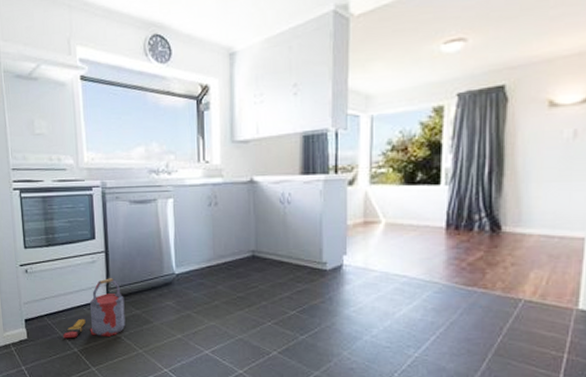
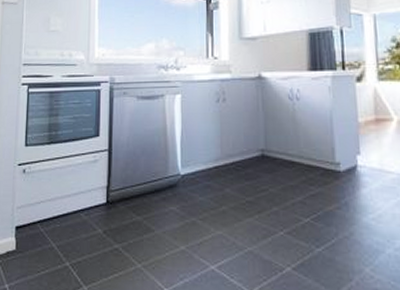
bucket: present [63,278,126,339] -> none [55,179,125,250]

